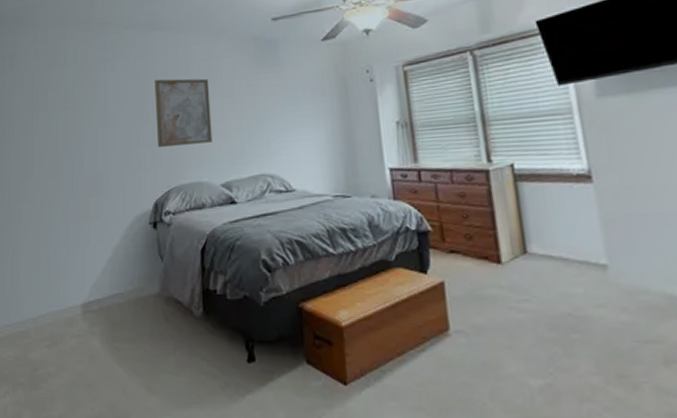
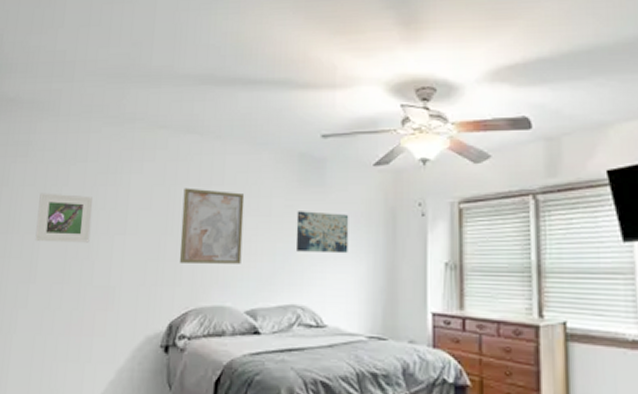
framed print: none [29,96,77,141] -> present [35,193,94,243]
wall art: none [257,87,307,126] -> present [295,211,349,254]

